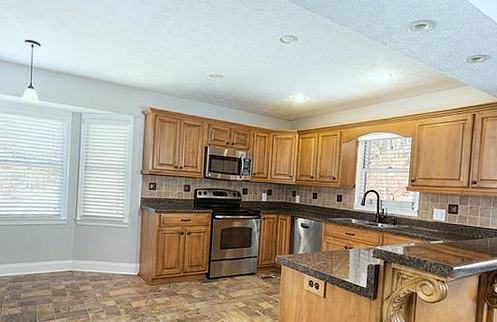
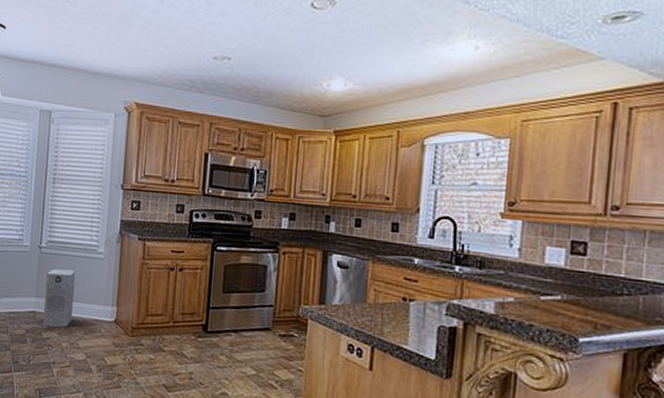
air purifier: none [79,237,106,283] -> present [42,268,76,328]

